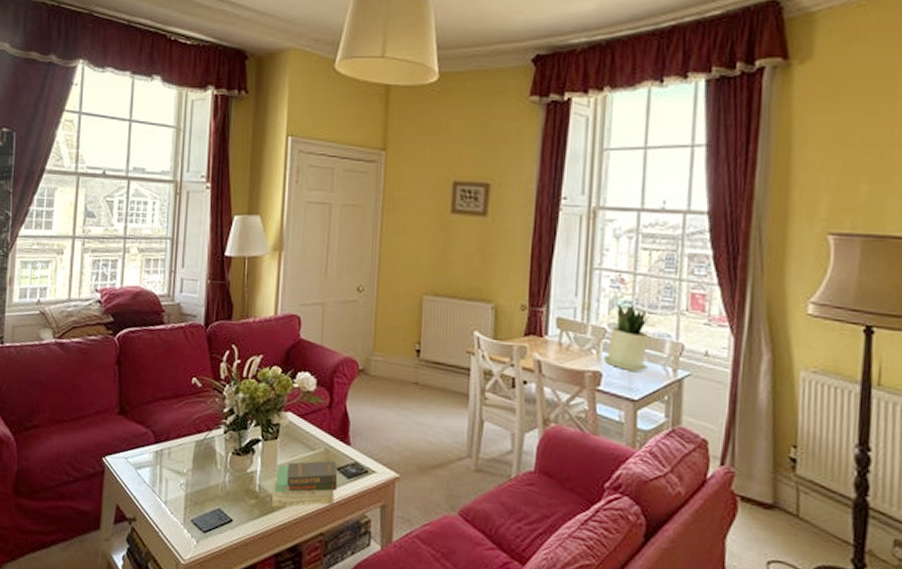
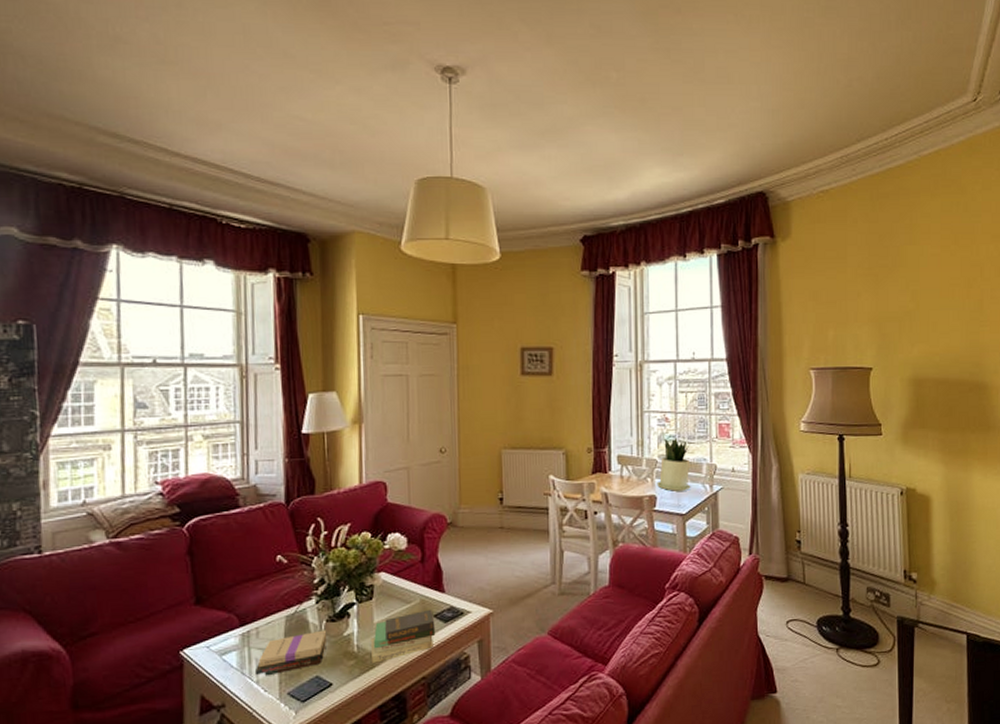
books: none [164,461,232,499] -> present [254,630,327,676]

